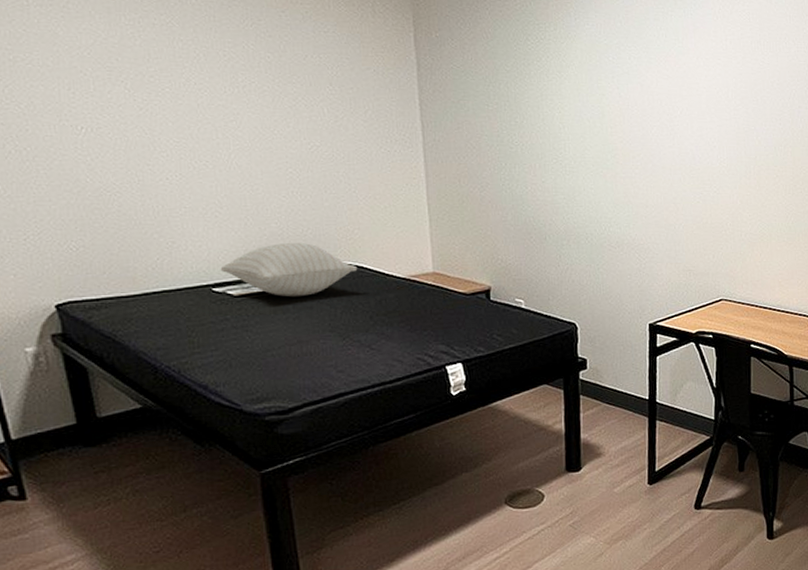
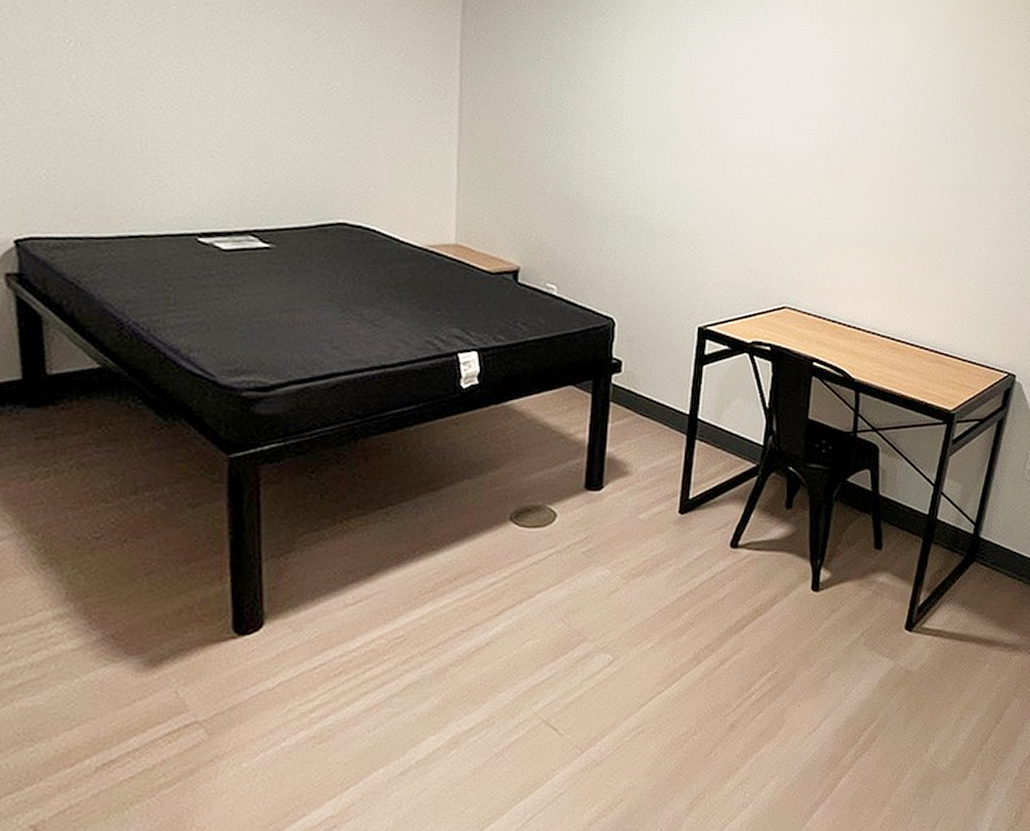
pillow: present [220,243,358,298] -> none [210,194,369,258]

